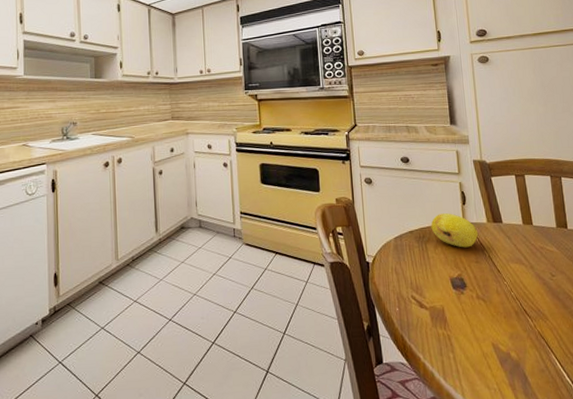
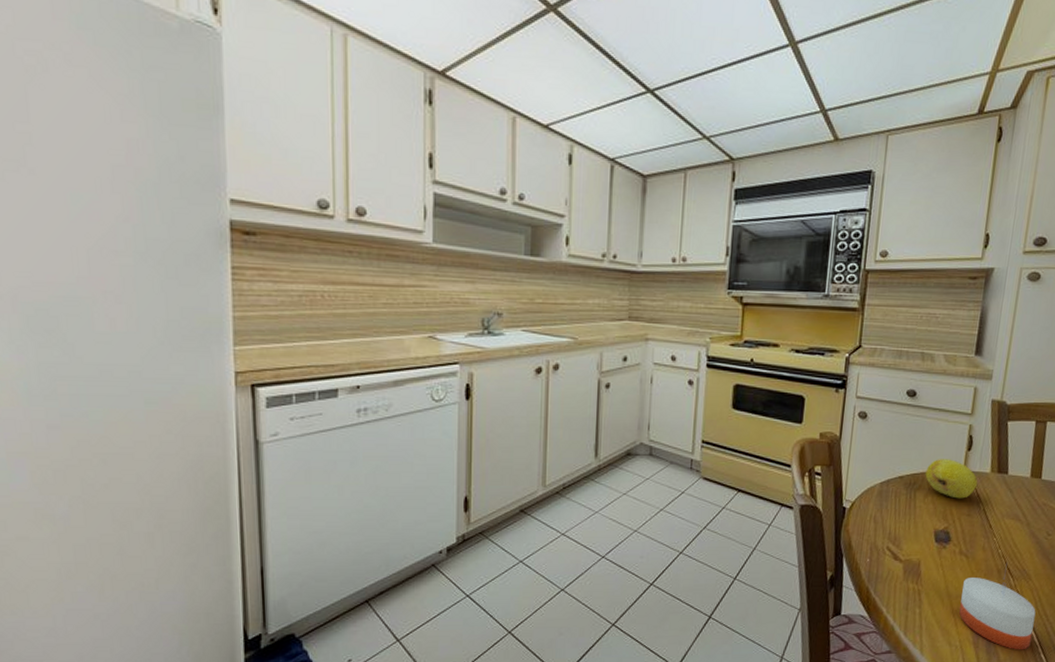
candle: none [487,320,564,391] -> present [959,578,1036,650]

